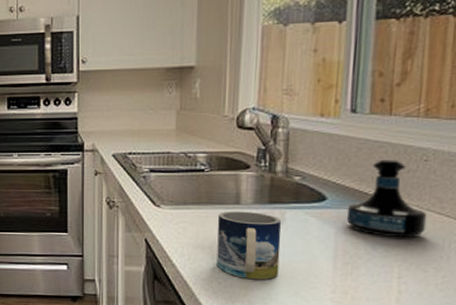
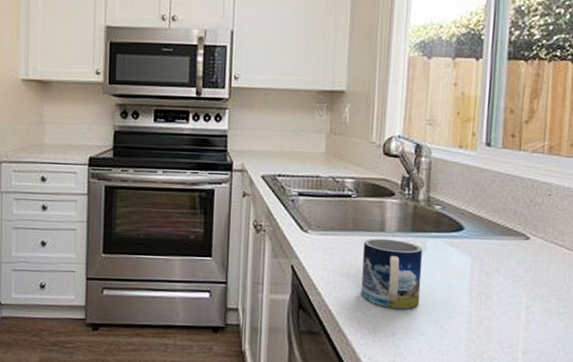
tequila bottle: present [346,159,428,239] -> none [481,192,551,270]

